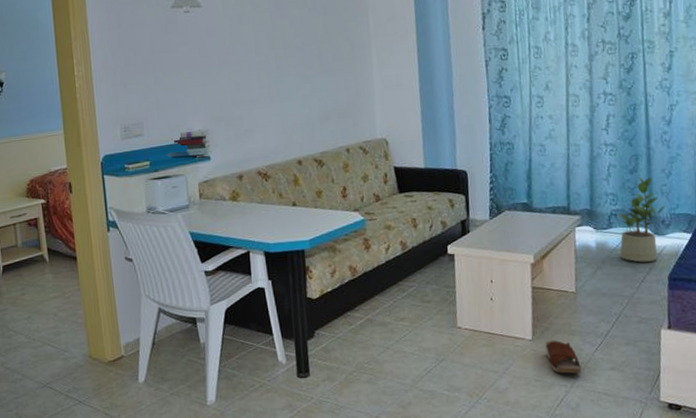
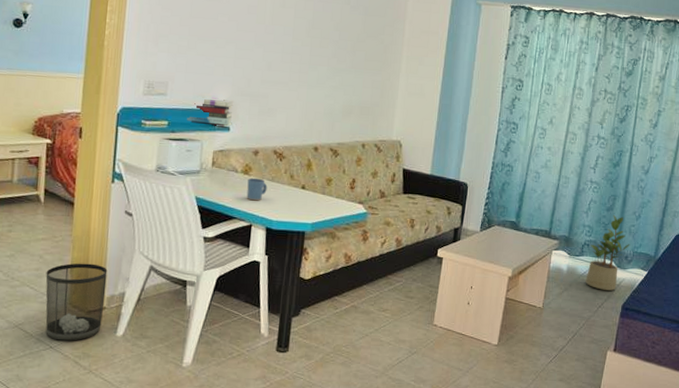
waste bin: none [63,314,123,395] -> present [45,263,108,341]
mug: none [237,202,258,227] -> present [246,177,268,201]
sandal: present [545,339,583,374] -> none [507,347,536,380]

